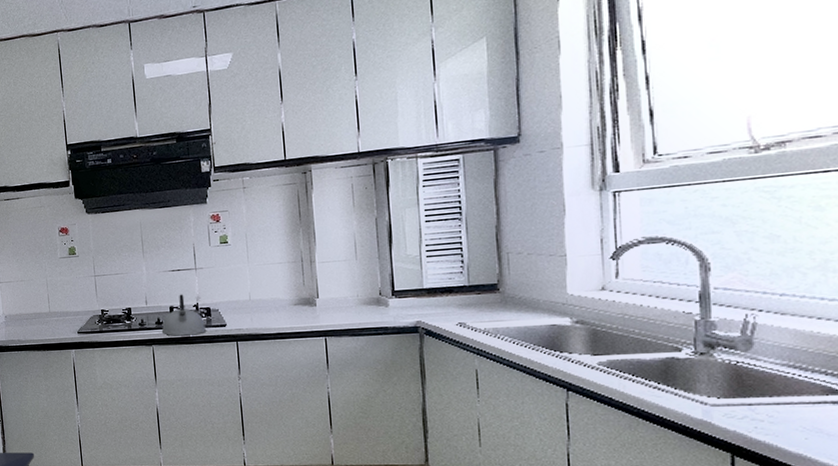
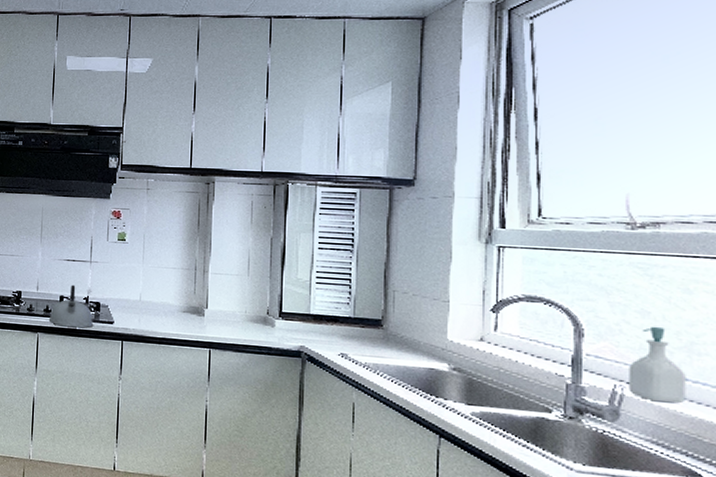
soap bottle: none [760,249,823,326] -> present [629,326,686,404]

